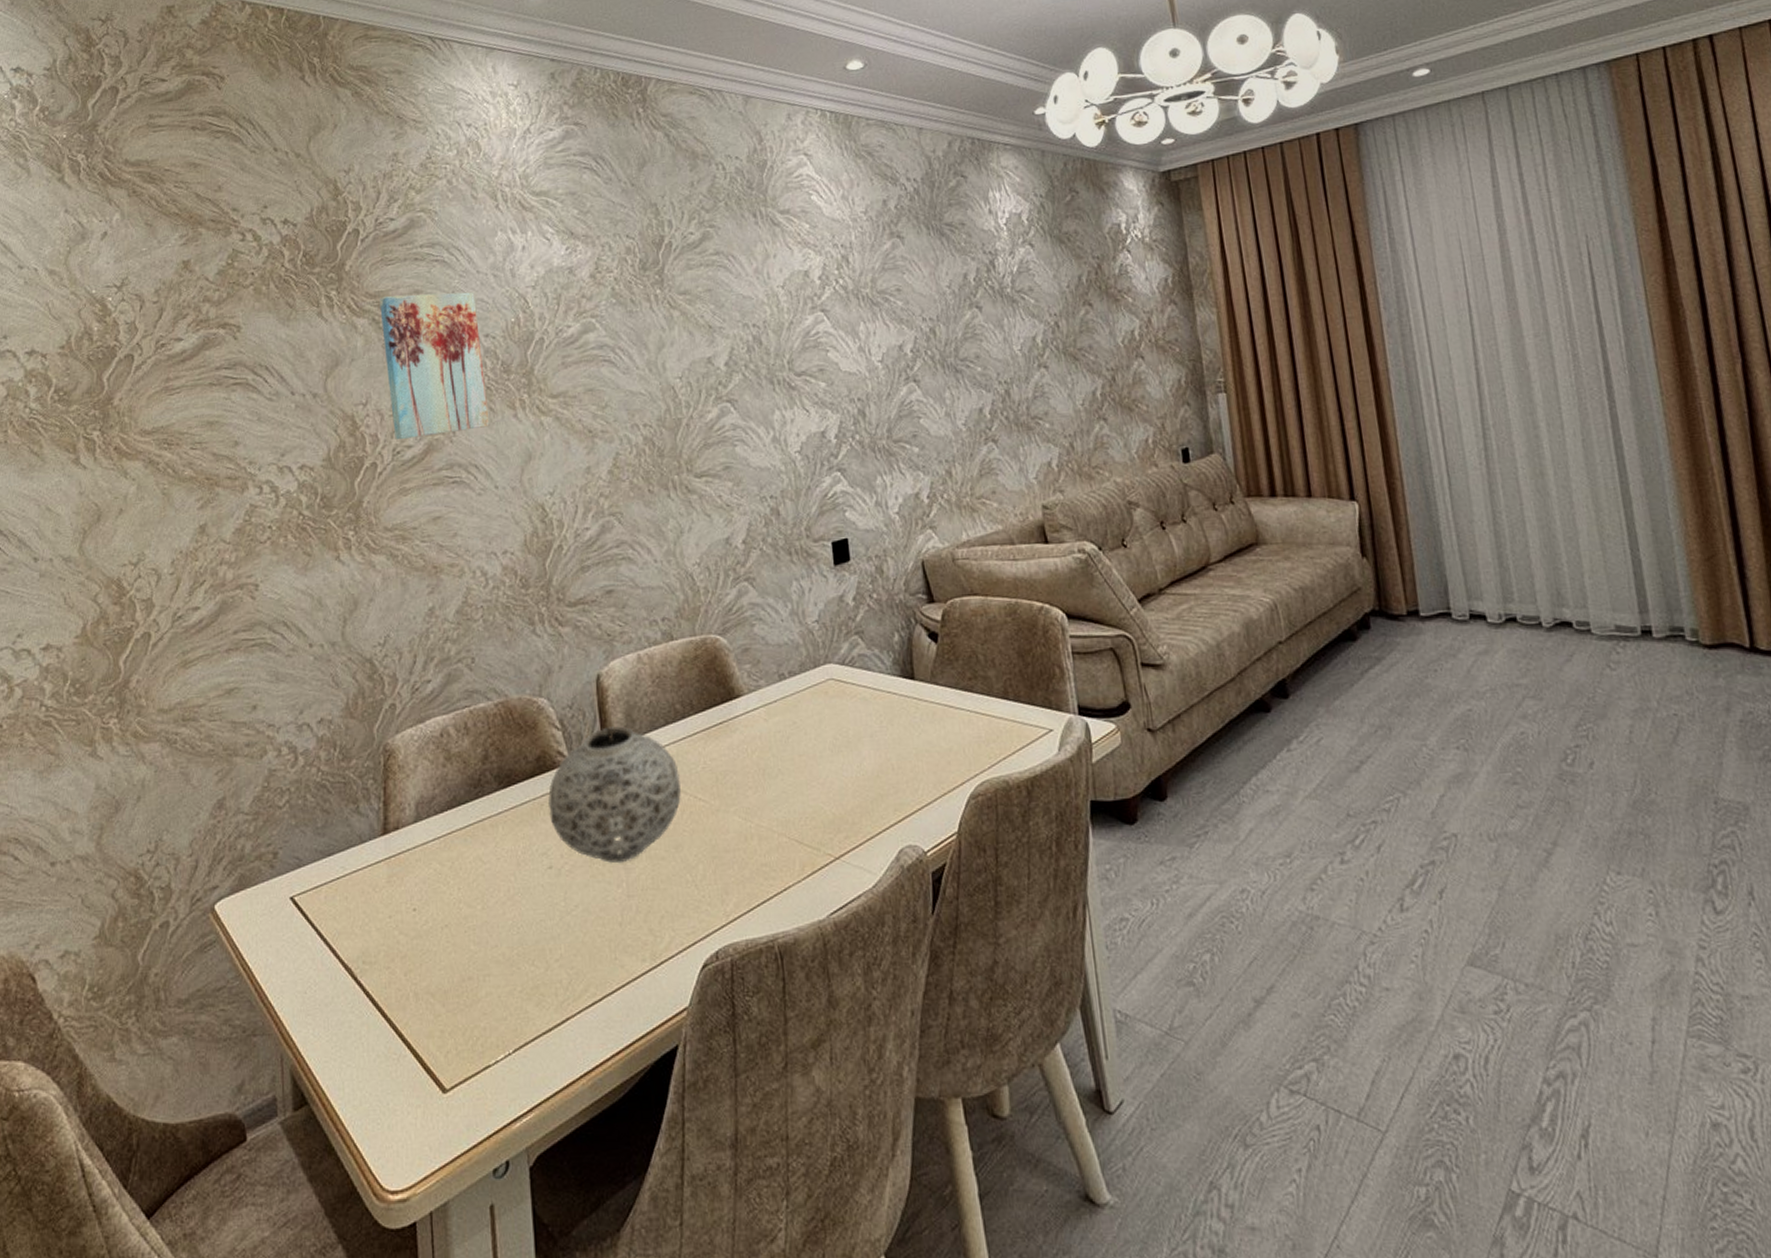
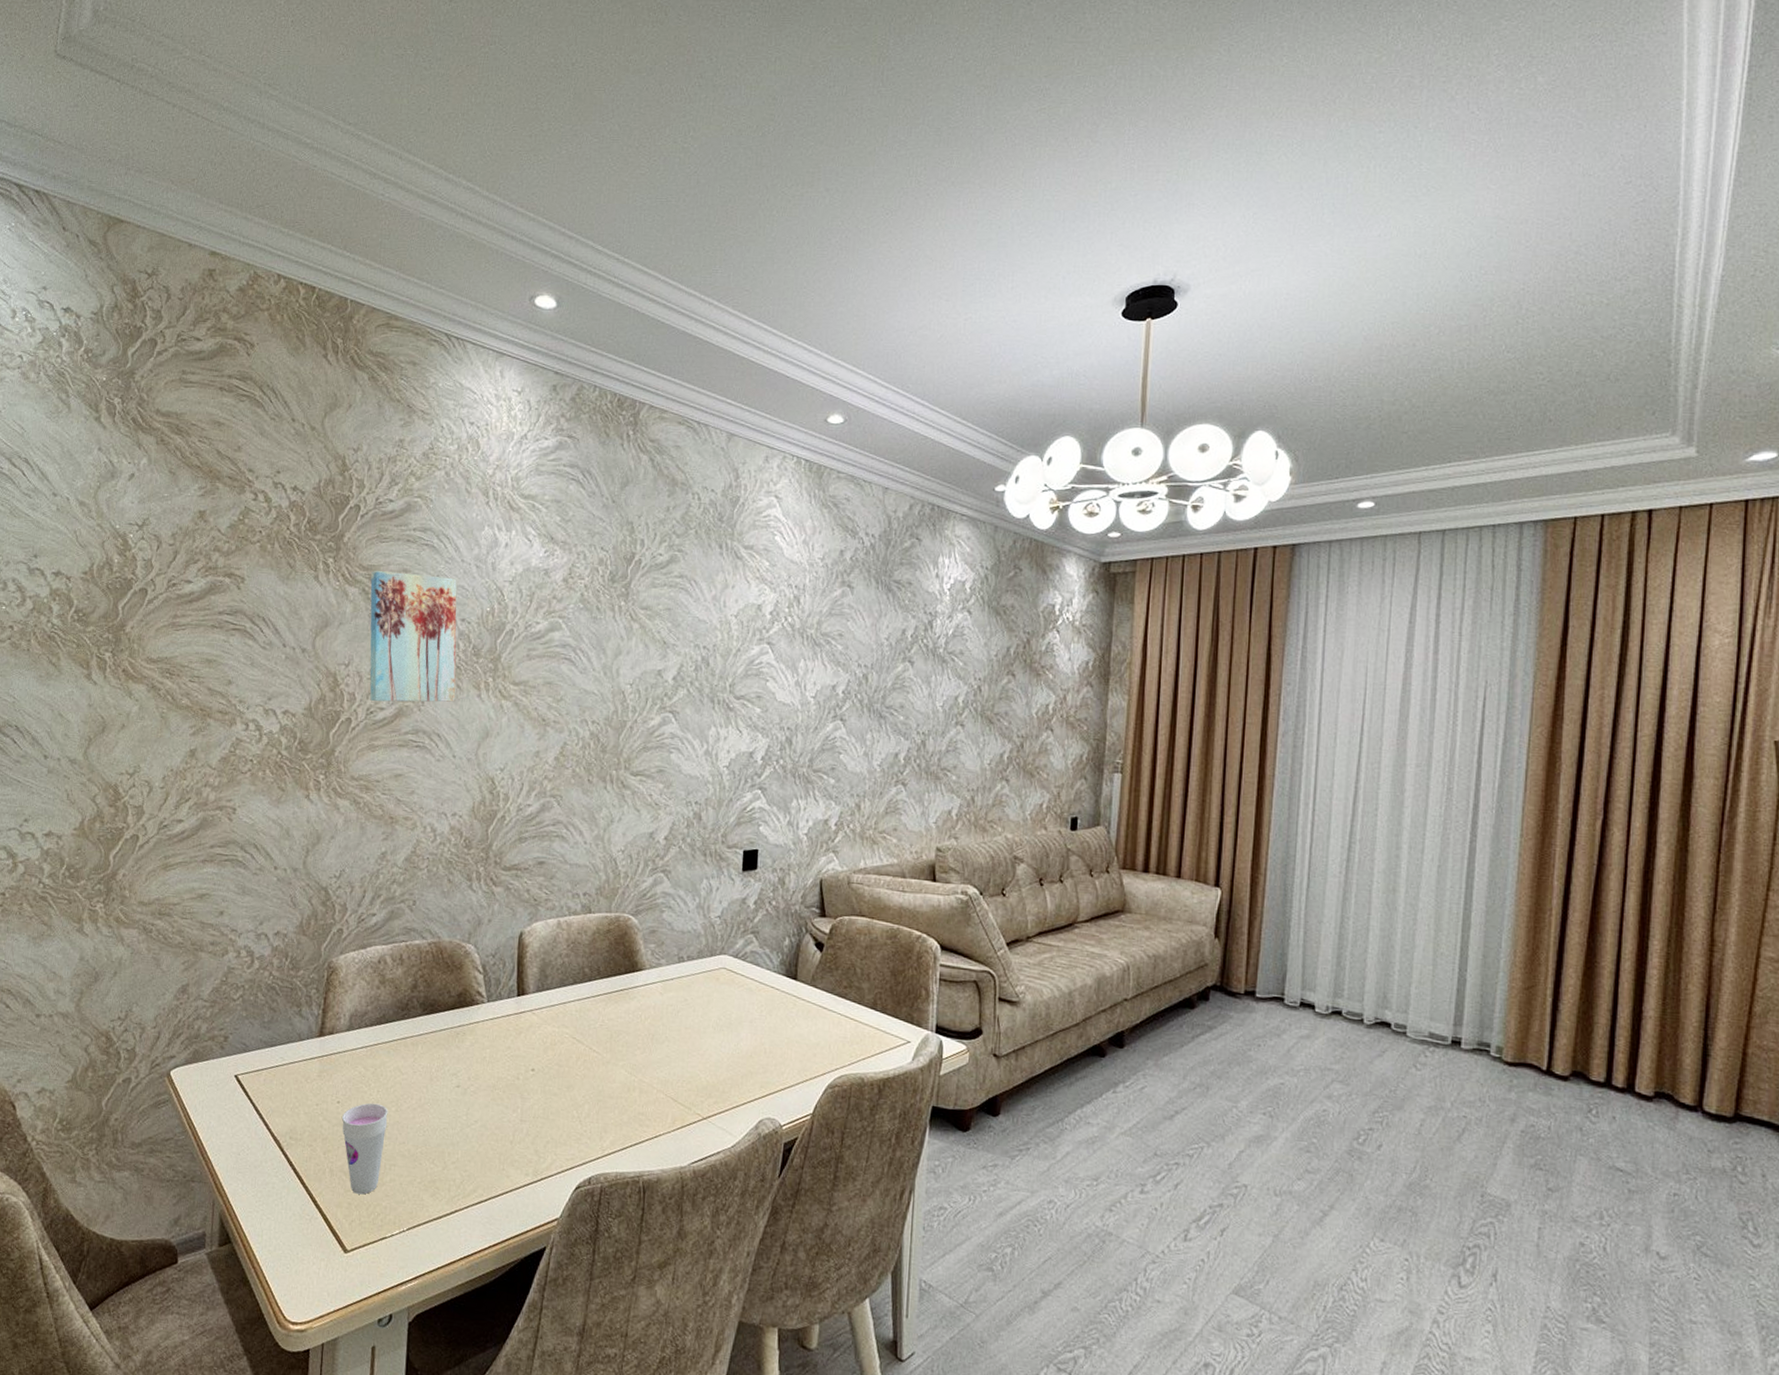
cup: none [420,903,475,1018] -> present [341,1103,389,1195]
vase: present [548,726,681,864] -> none [463,977,580,1093]

